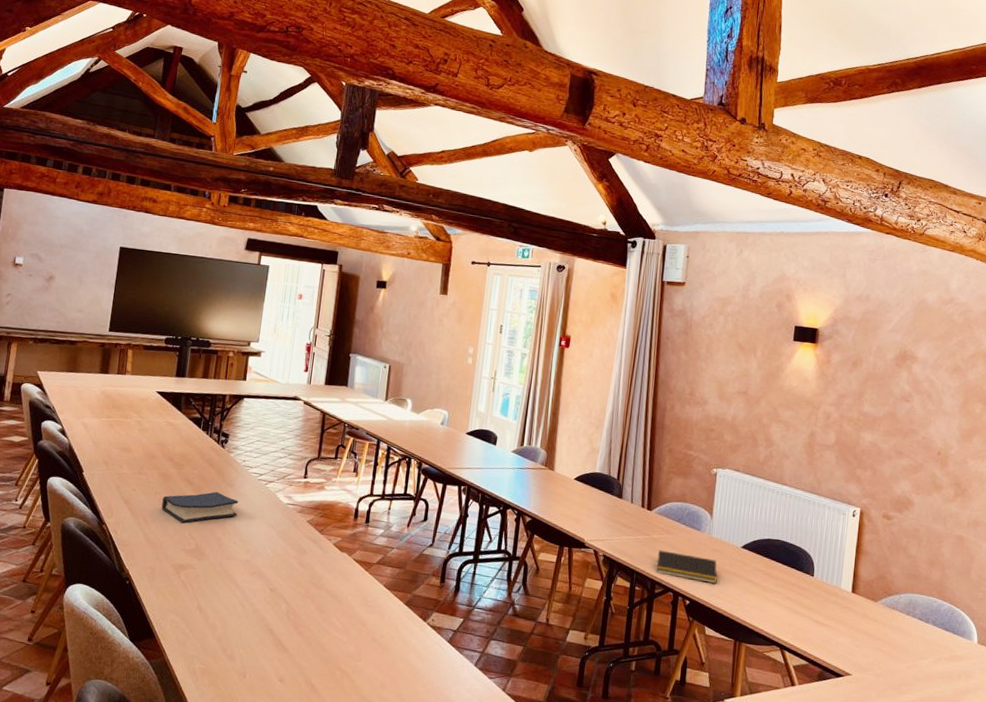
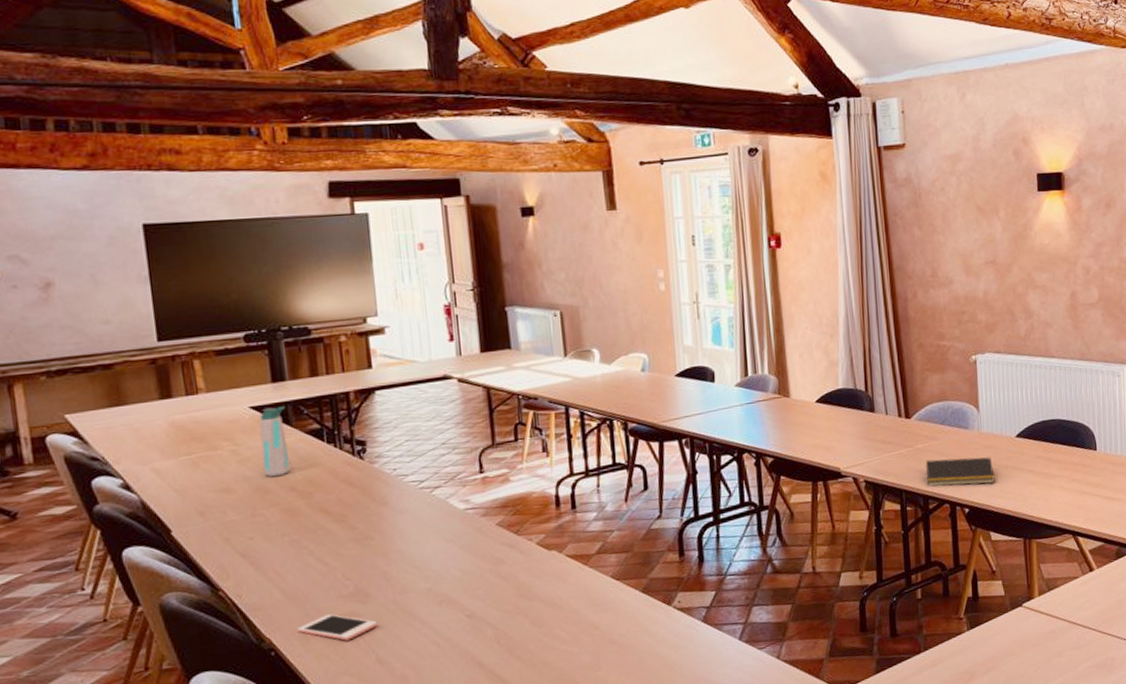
cell phone: none [148,562,205,586] -> present [297,614,377,641]
water bottle: none [154,394,180,448] -> present [259,406,291,478]
hardback book: present [161,492,238,523] -> none [294,515,402,565]

